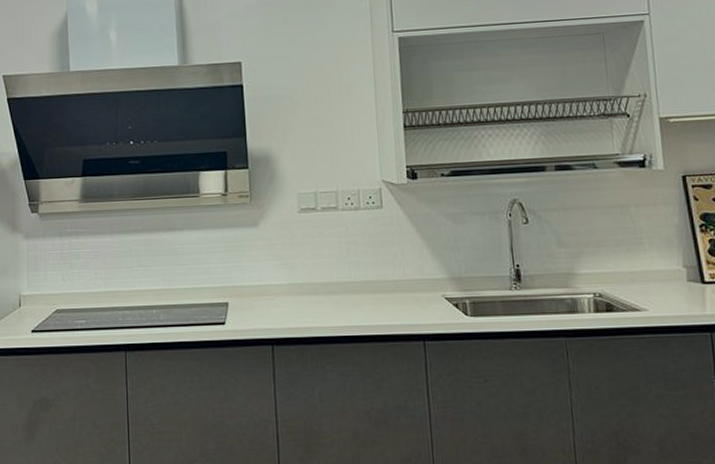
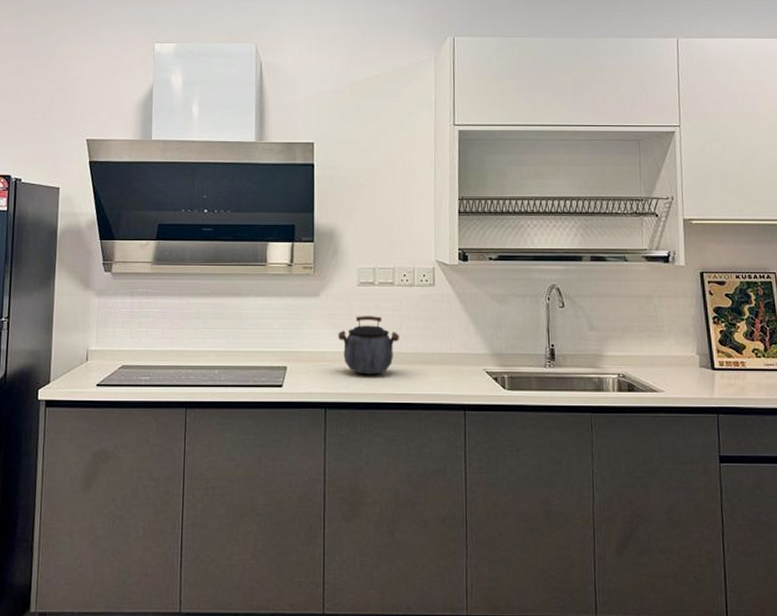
kettle: none [281,244,347,307] -> present [338,316,399,375]

